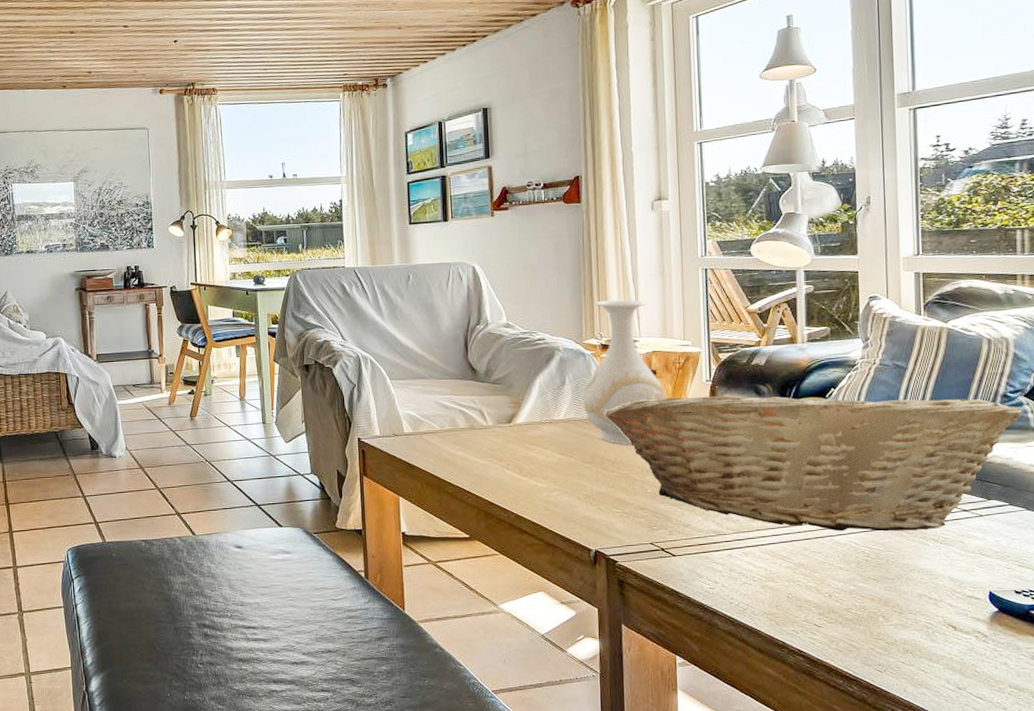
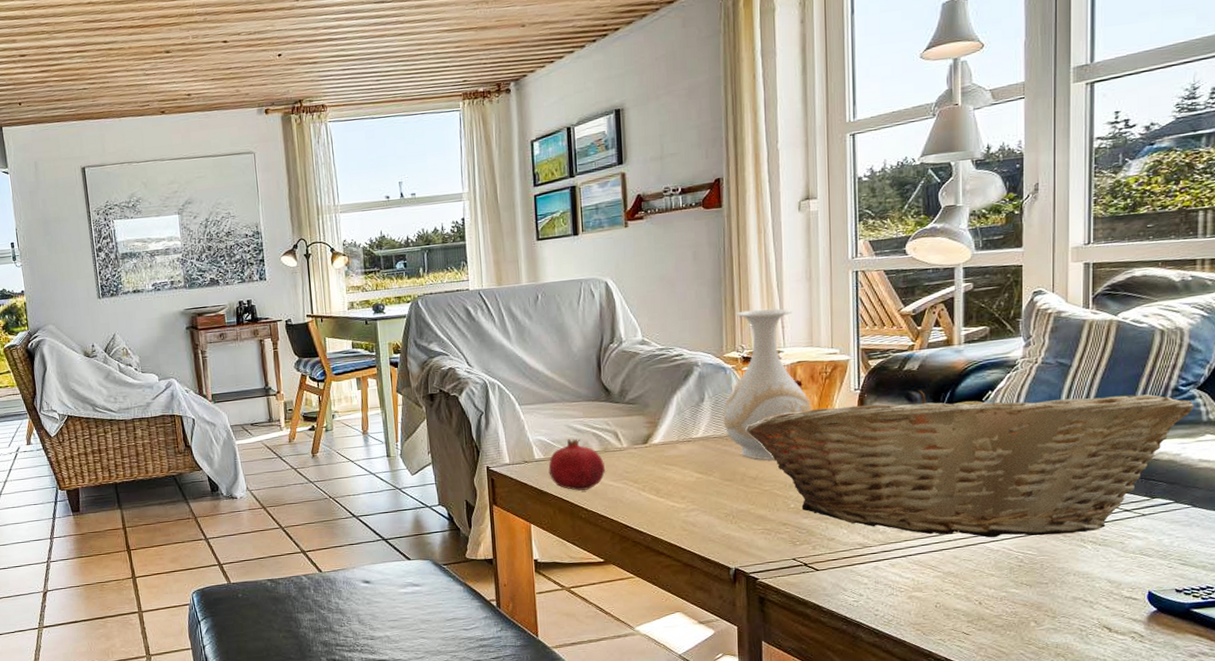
fruit: none [417,415,471,466] -> present [548,439,605,491]

